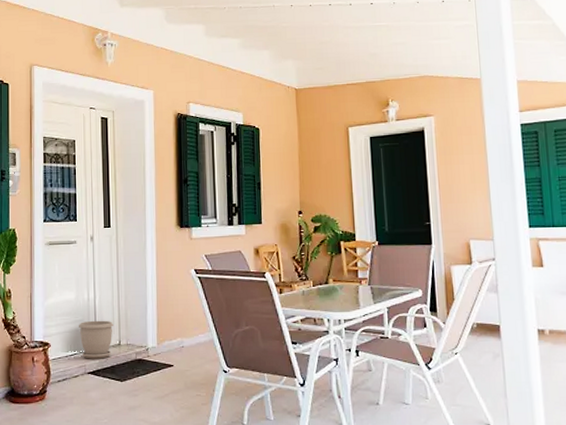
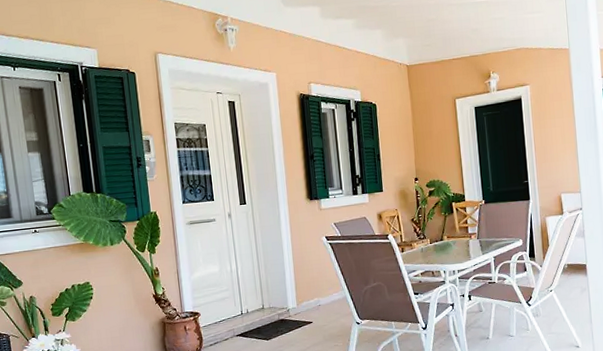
flowerpot: present [79,320,113,359] -> none [224,288,257,324]

